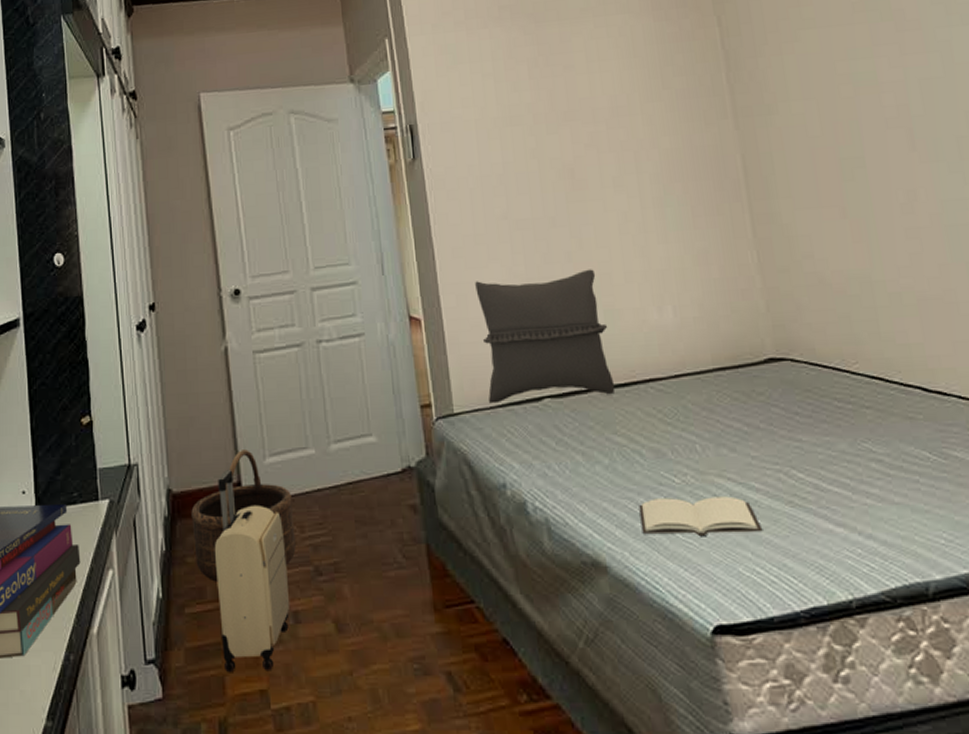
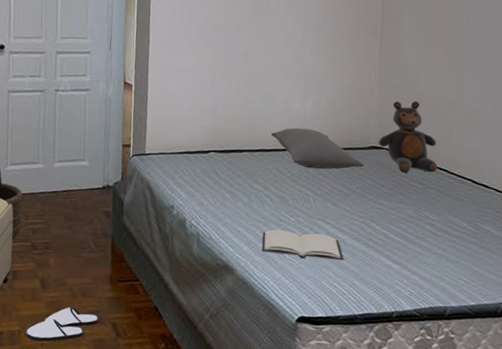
slippers: none [321,654,427,713] -> present [24,306,99,341]
pillow: present [475,269,615,404] -> none [172,64,264,155]
pillow: none [623,346,763,403] -> present [270,127,364,170]
teddy bear: none [776,285,869,390] -> present [378,101,438,173]

